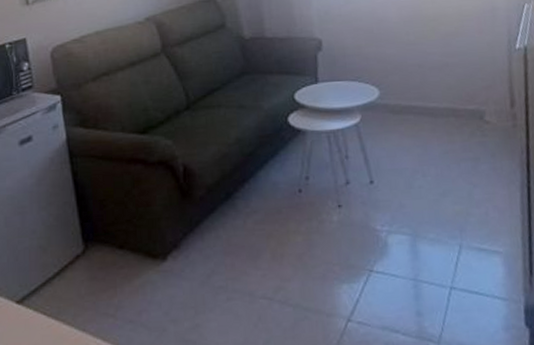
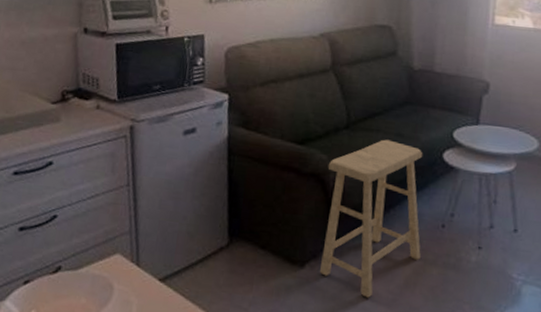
stool: none [174,113,283,279] -> present [319,139,423,298]

